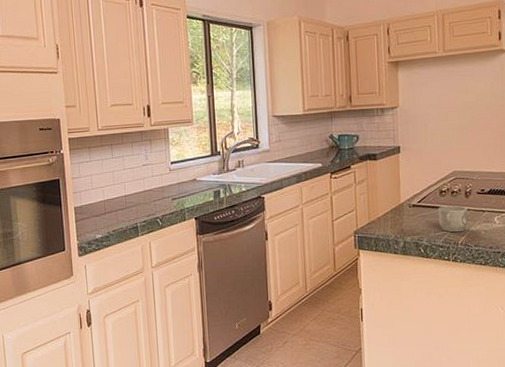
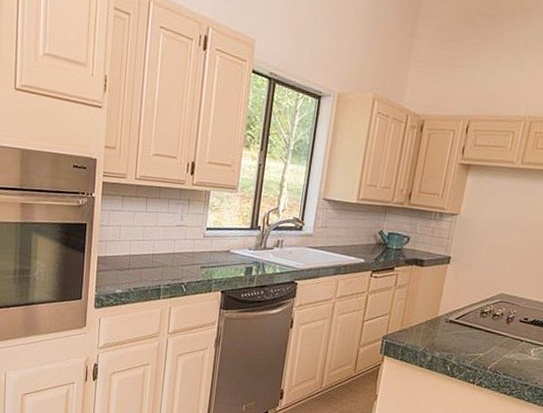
mug: present [438,206,468,233] -> none [472,328,506,358]

